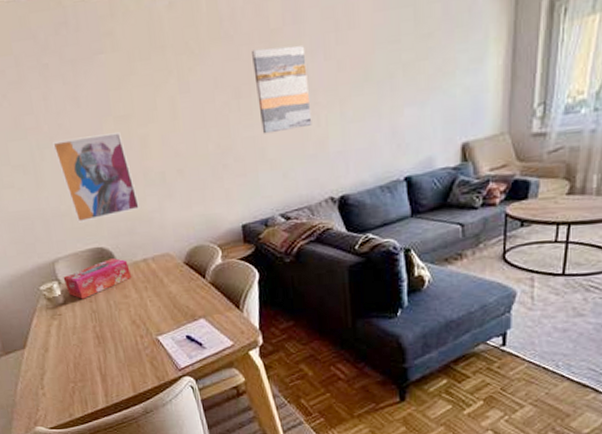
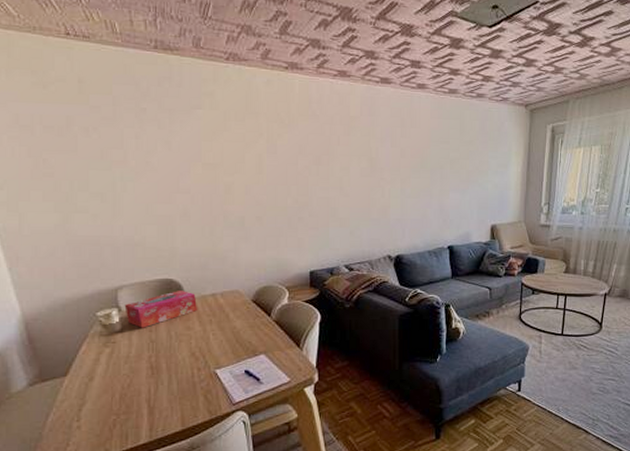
wall art: present [51,132,141,223] -> none [136,176,216,253]
wall art: present [252,45,312,134] -> none [333,129,378,197]

